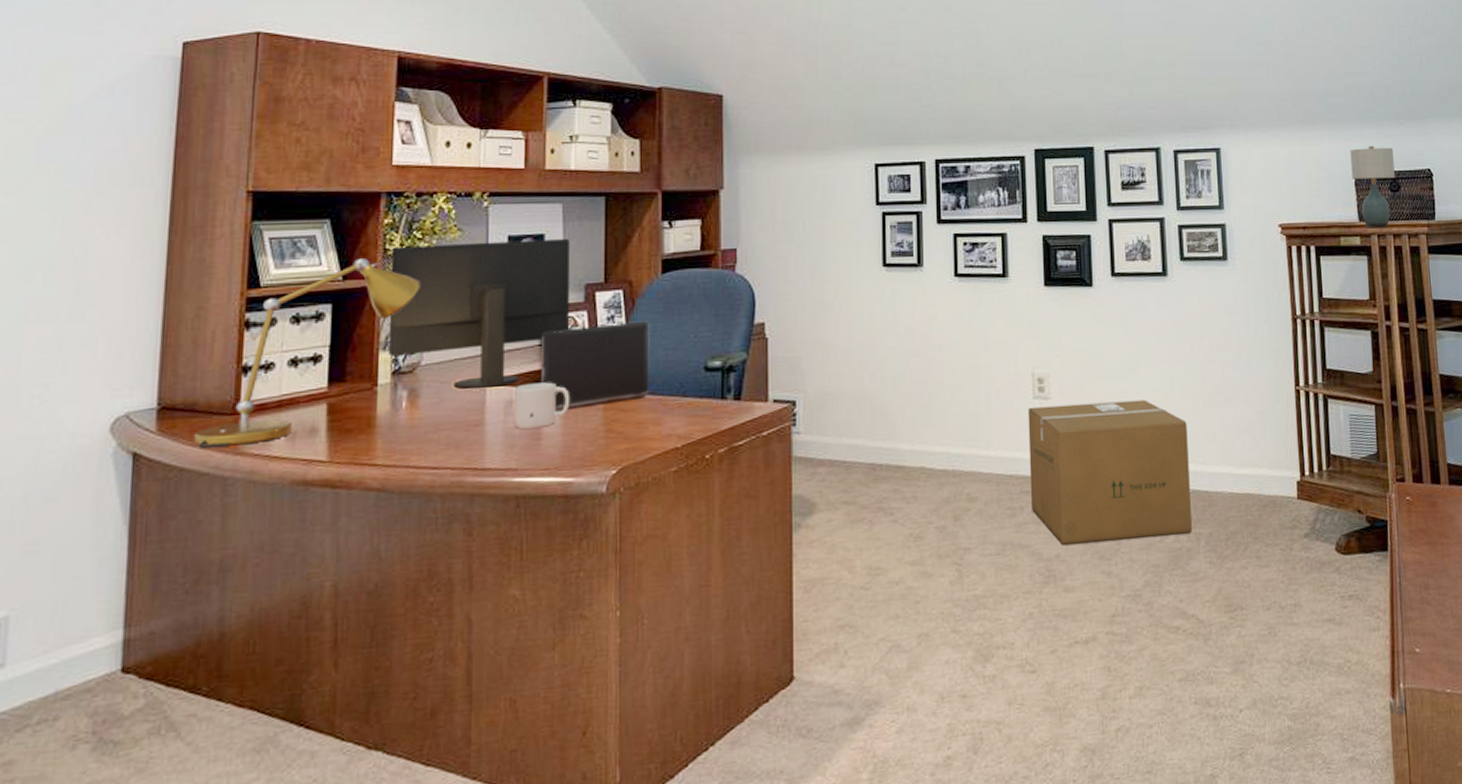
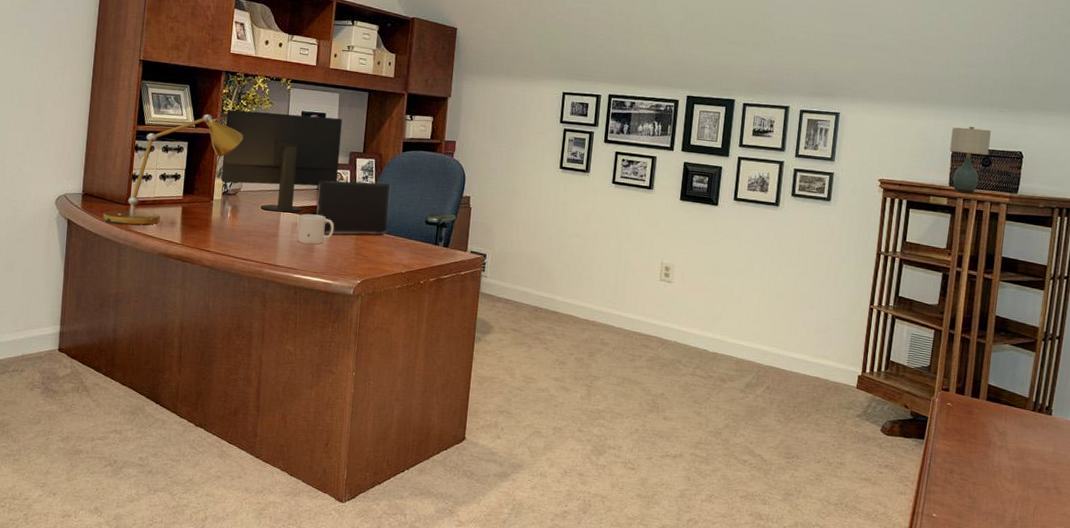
box: present [1027,399,1192,545] -> none [647,286,777,397]

